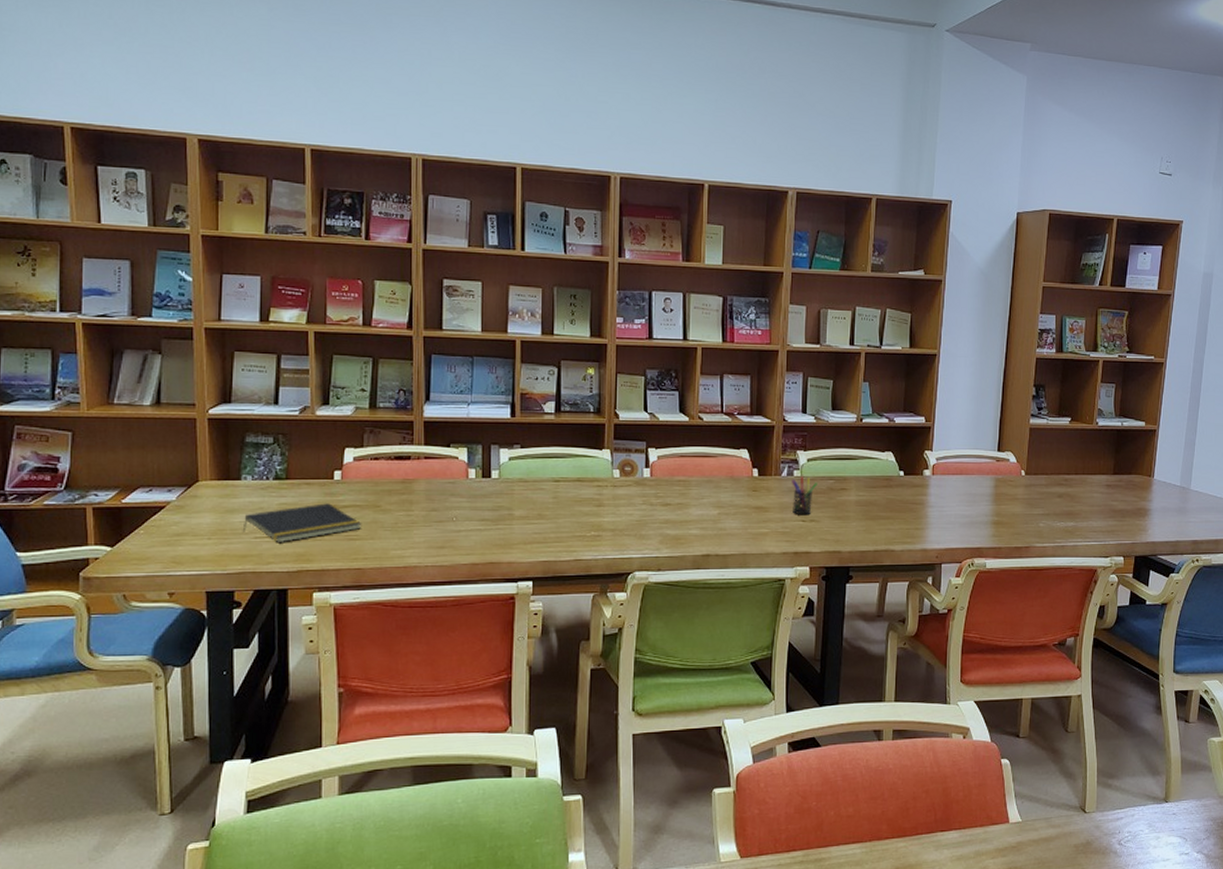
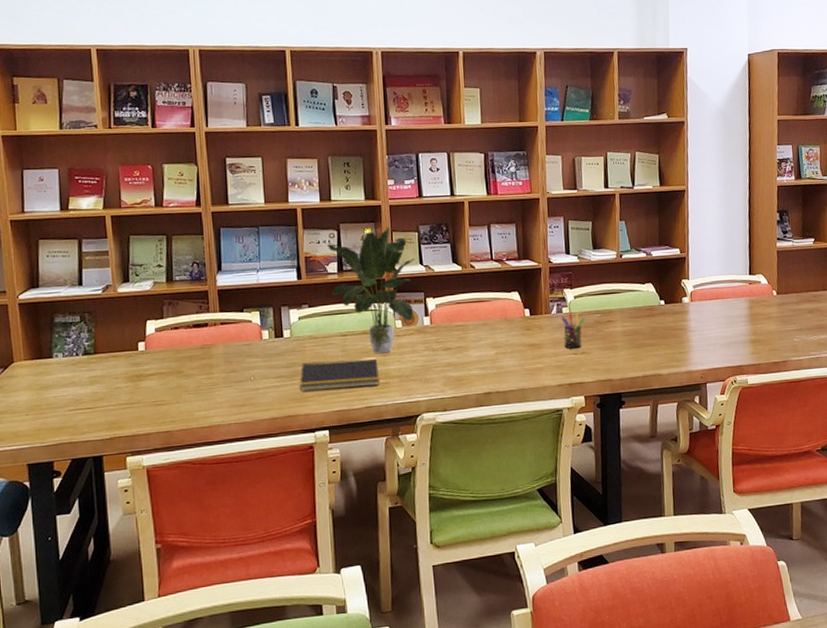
notepad: present [242,503,362,543] -> none [57,373,167,414]
notepad: none [505,508,591,538] -> present [300,358,379,392]
potted plant: none [545,367,640,504] -> present [326,226,415,354]

